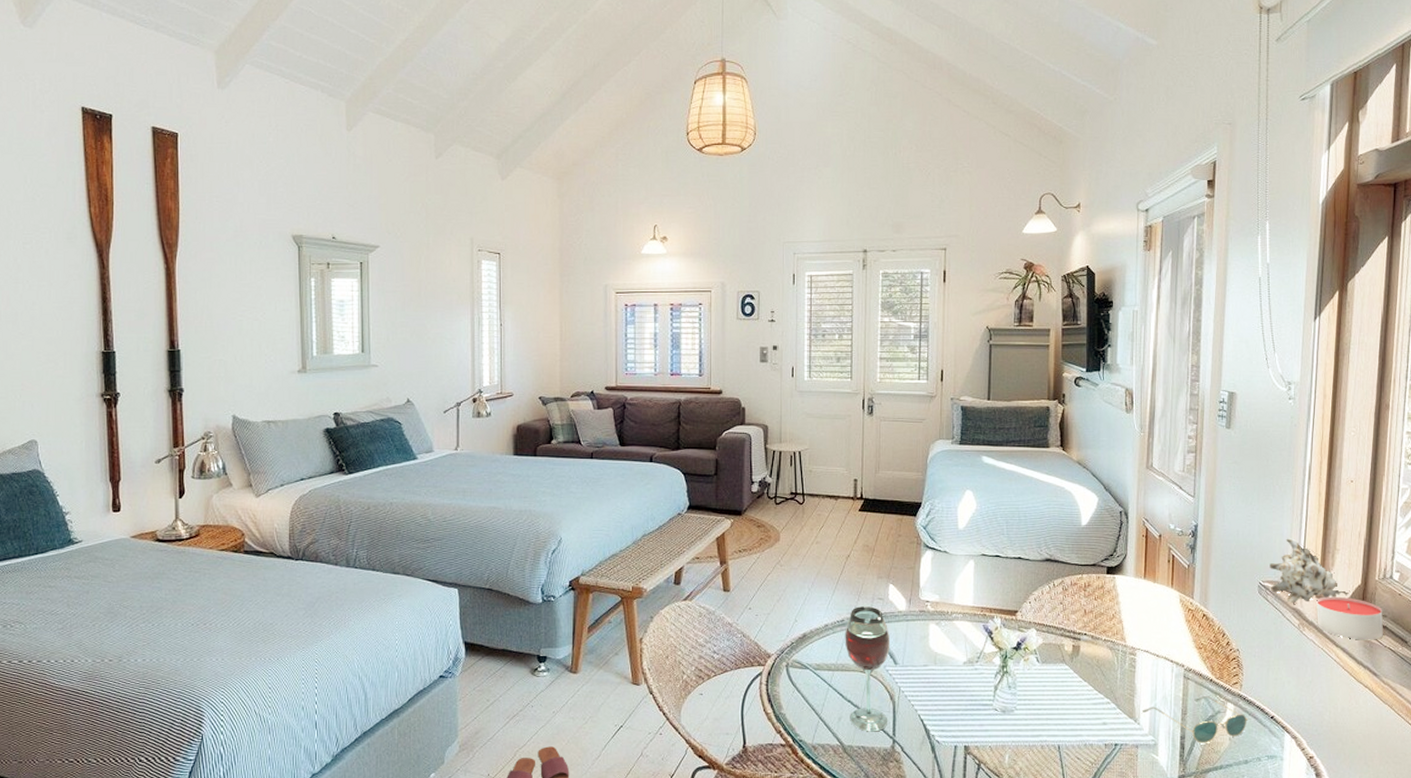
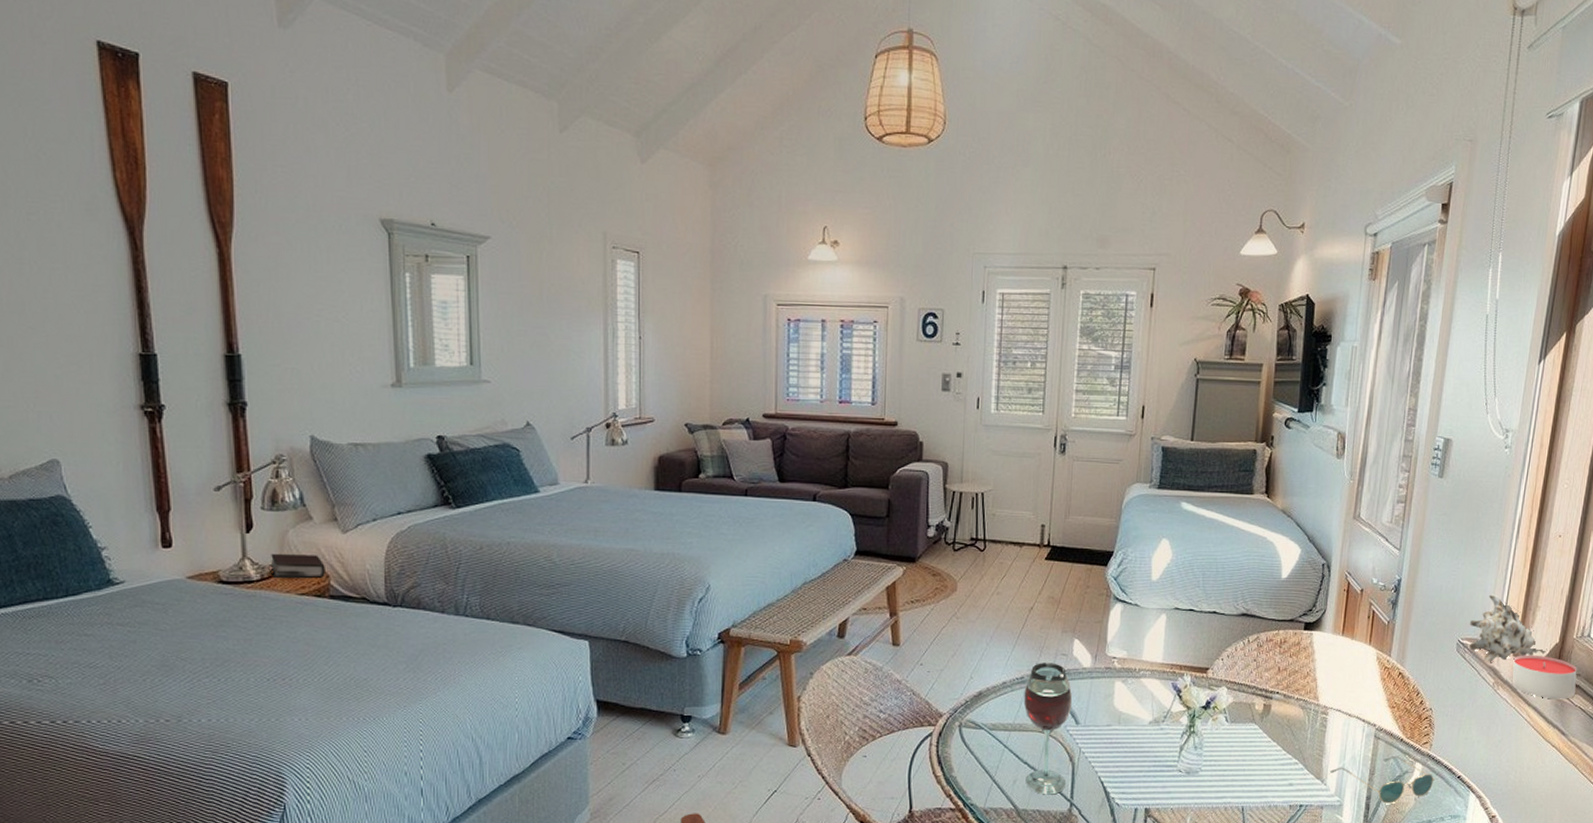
bible: none [196,516,241,537] -> present [268,554,325,579]

